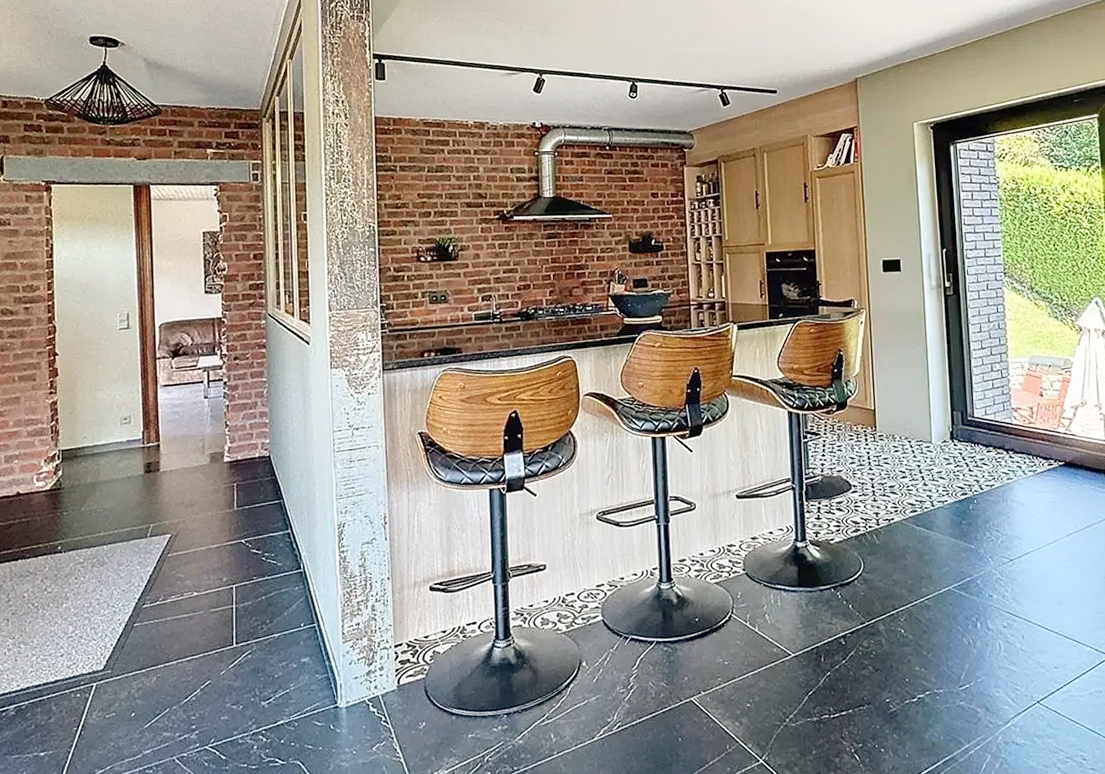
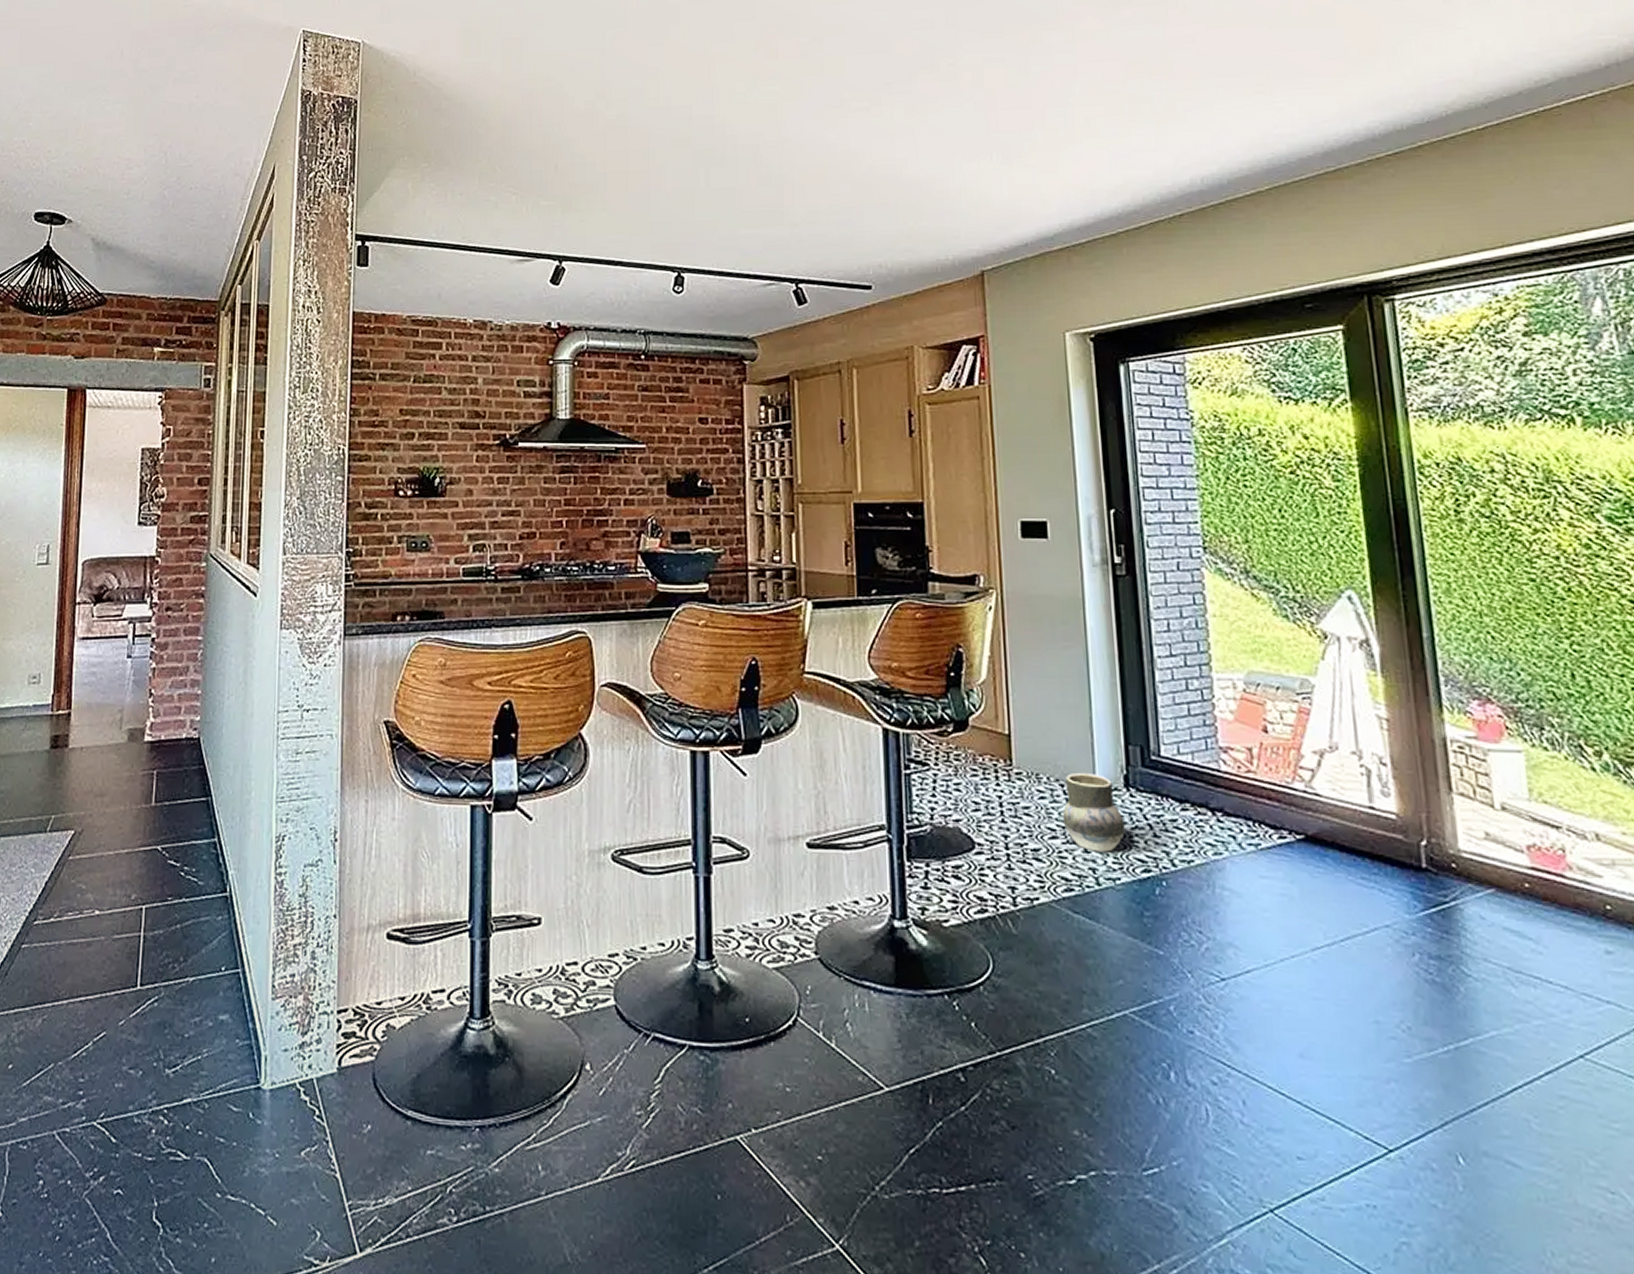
ceramic jug: none [909,432,951,484] -> present [1062,772,1125,852]

